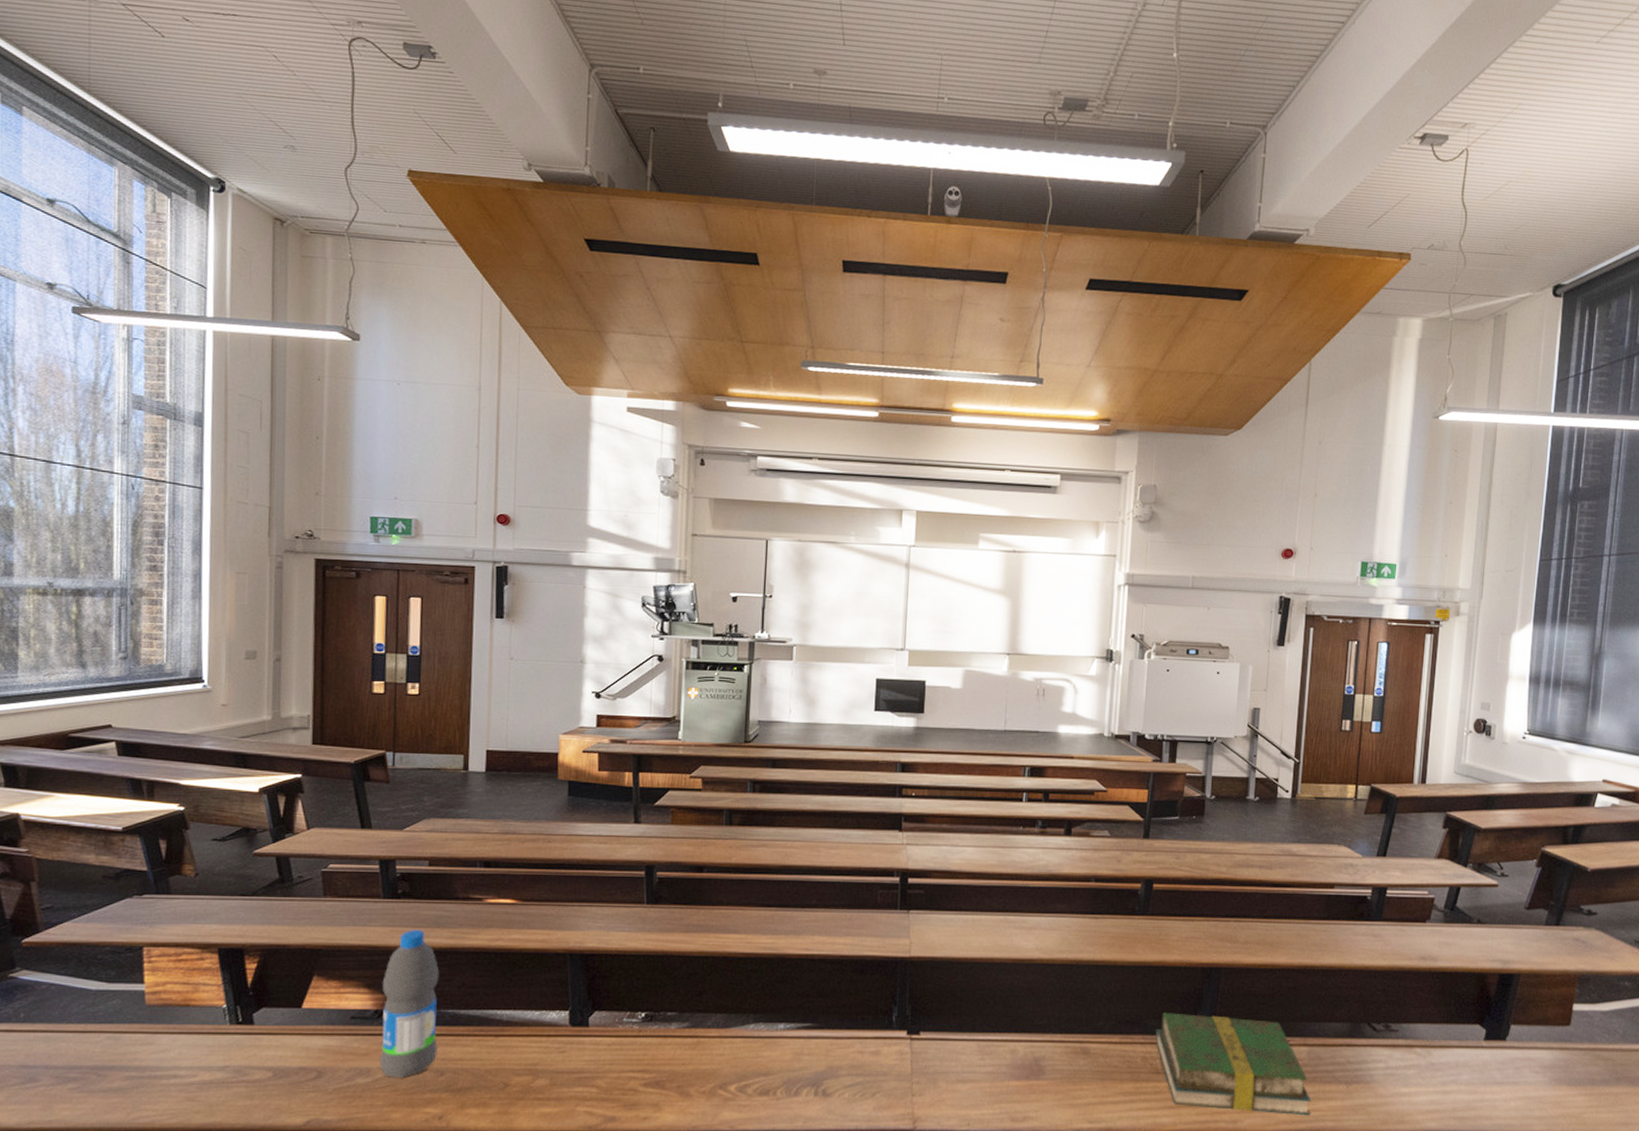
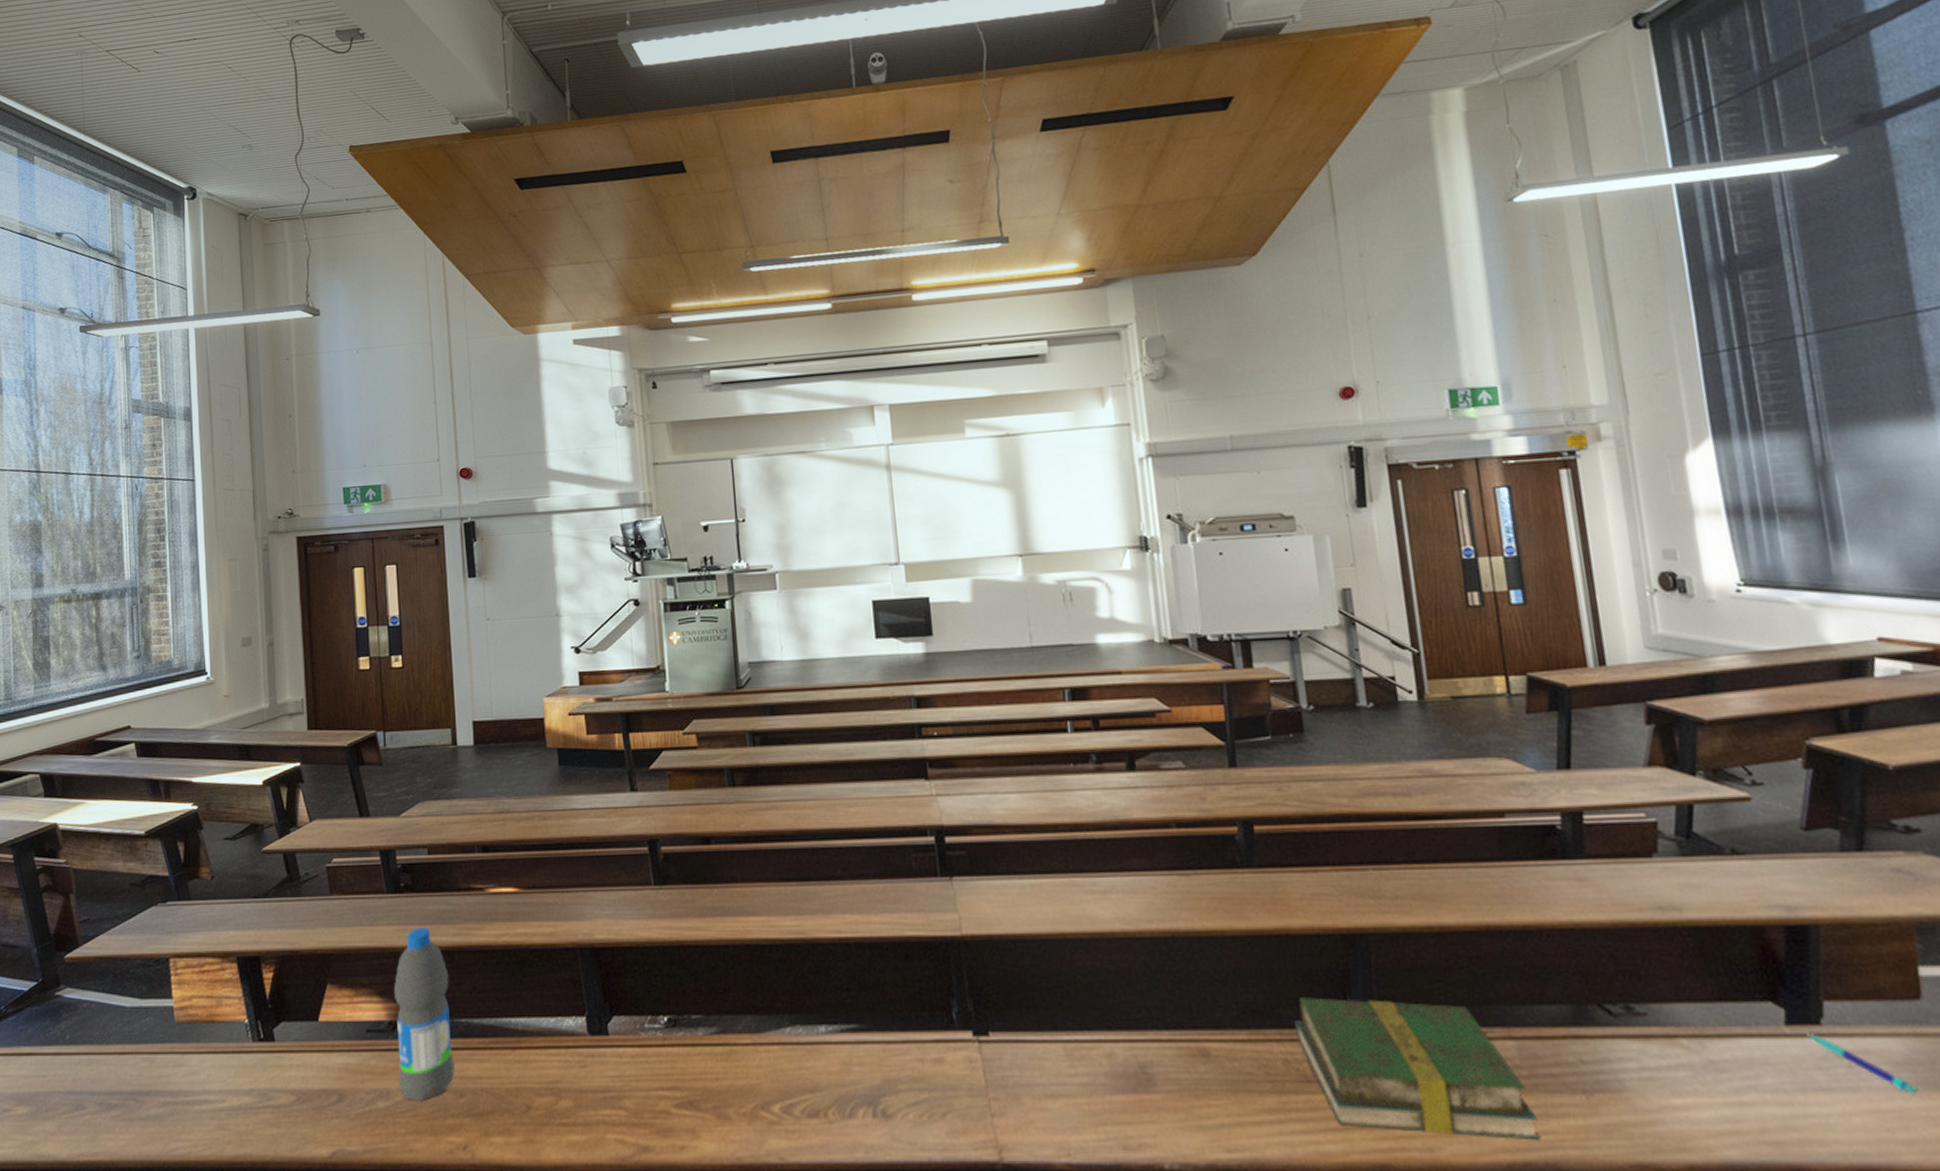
pen: none [1496,1046,1553,1088] -> present [1806,1032,1917,1095]

